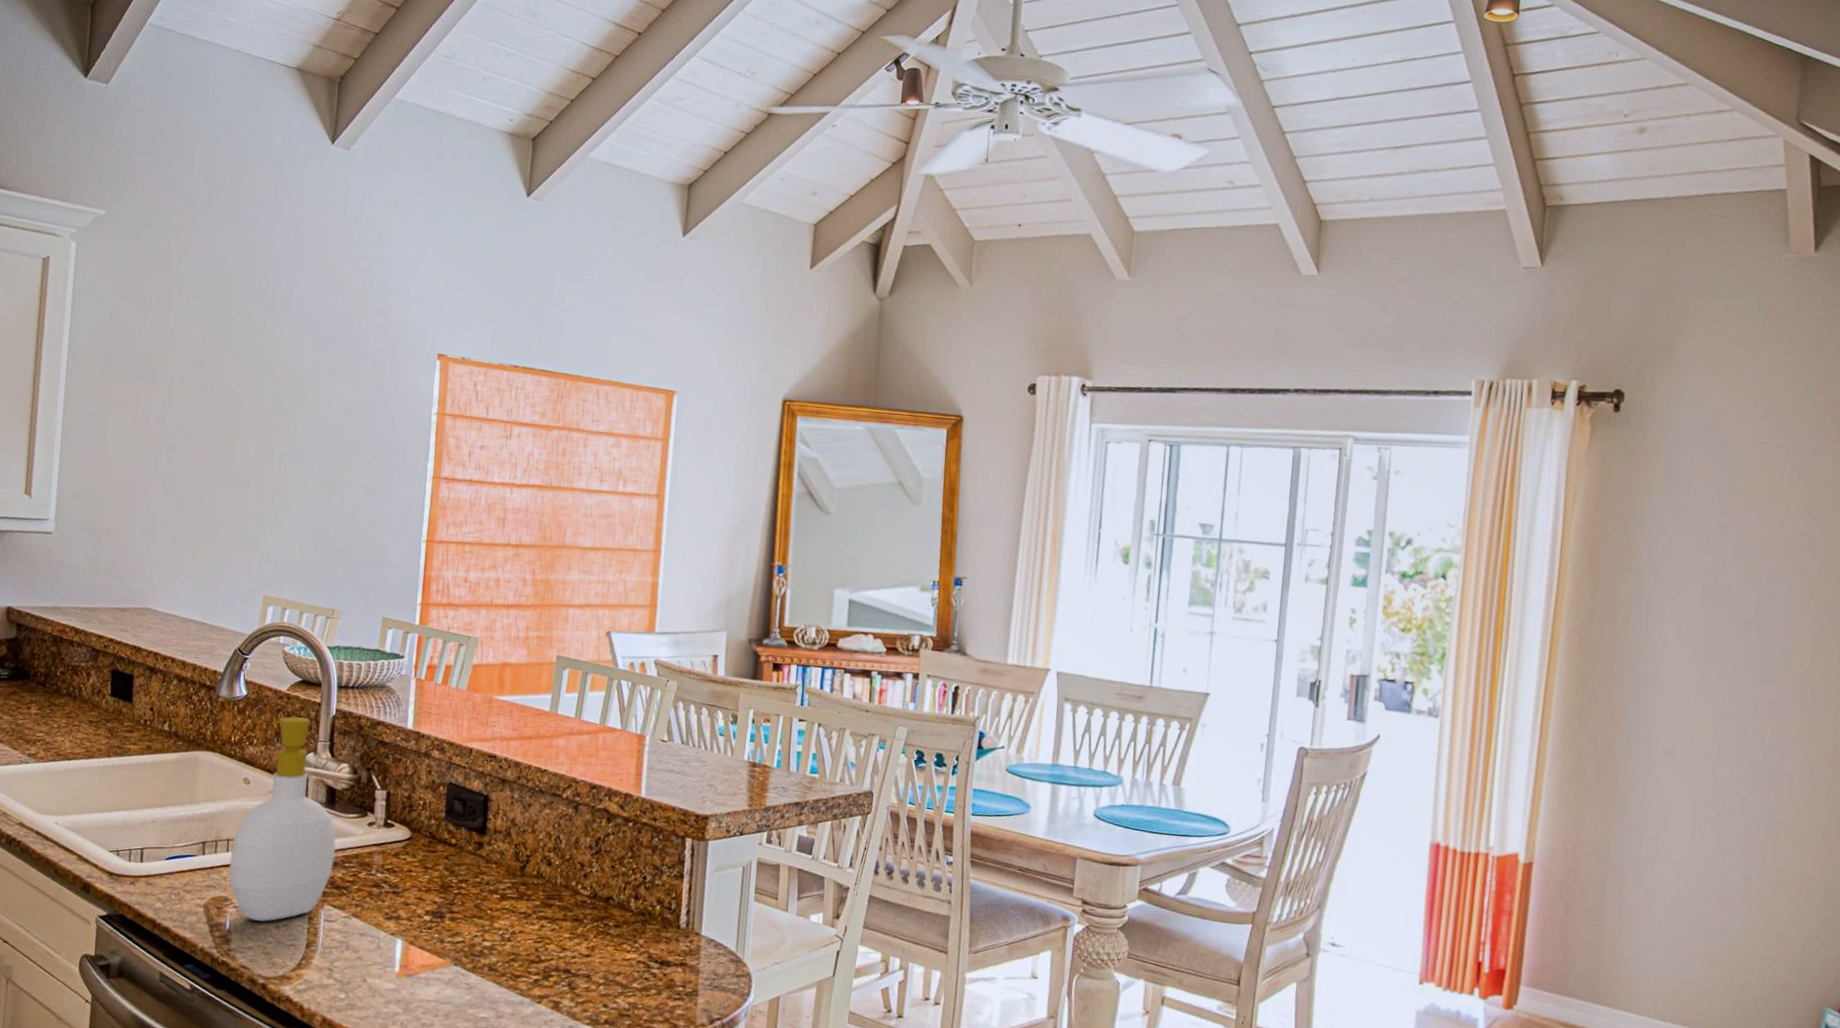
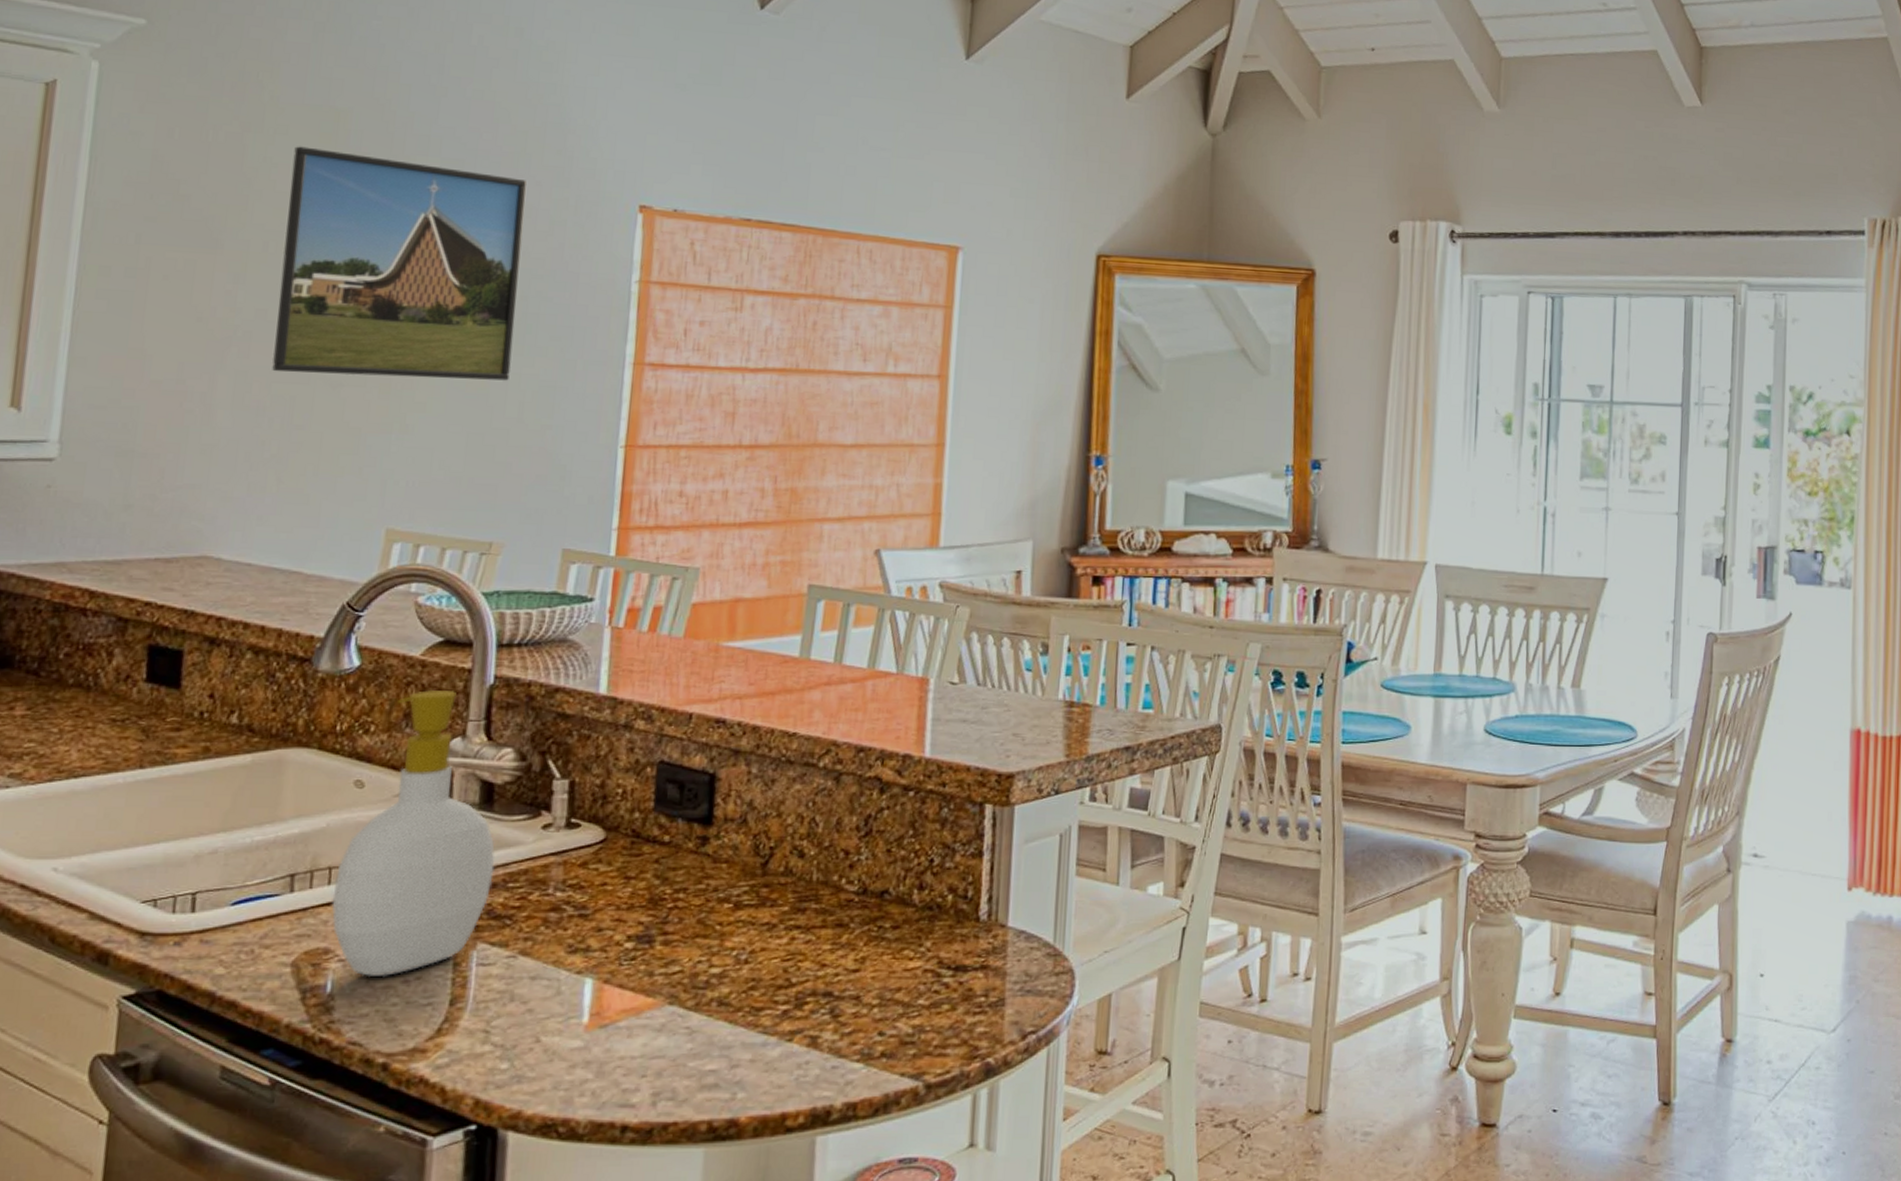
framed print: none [188,306,359,487] -> present [272,146,528,381]

